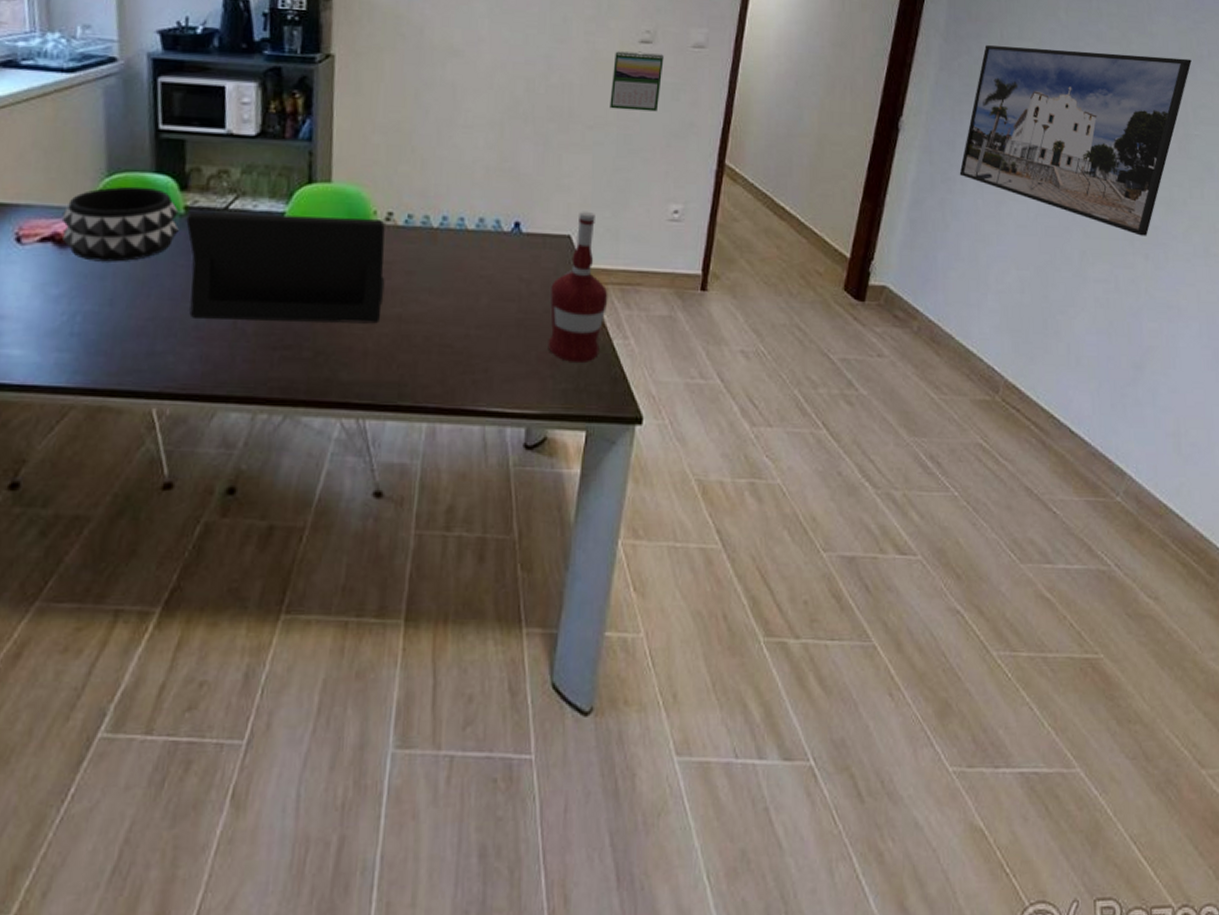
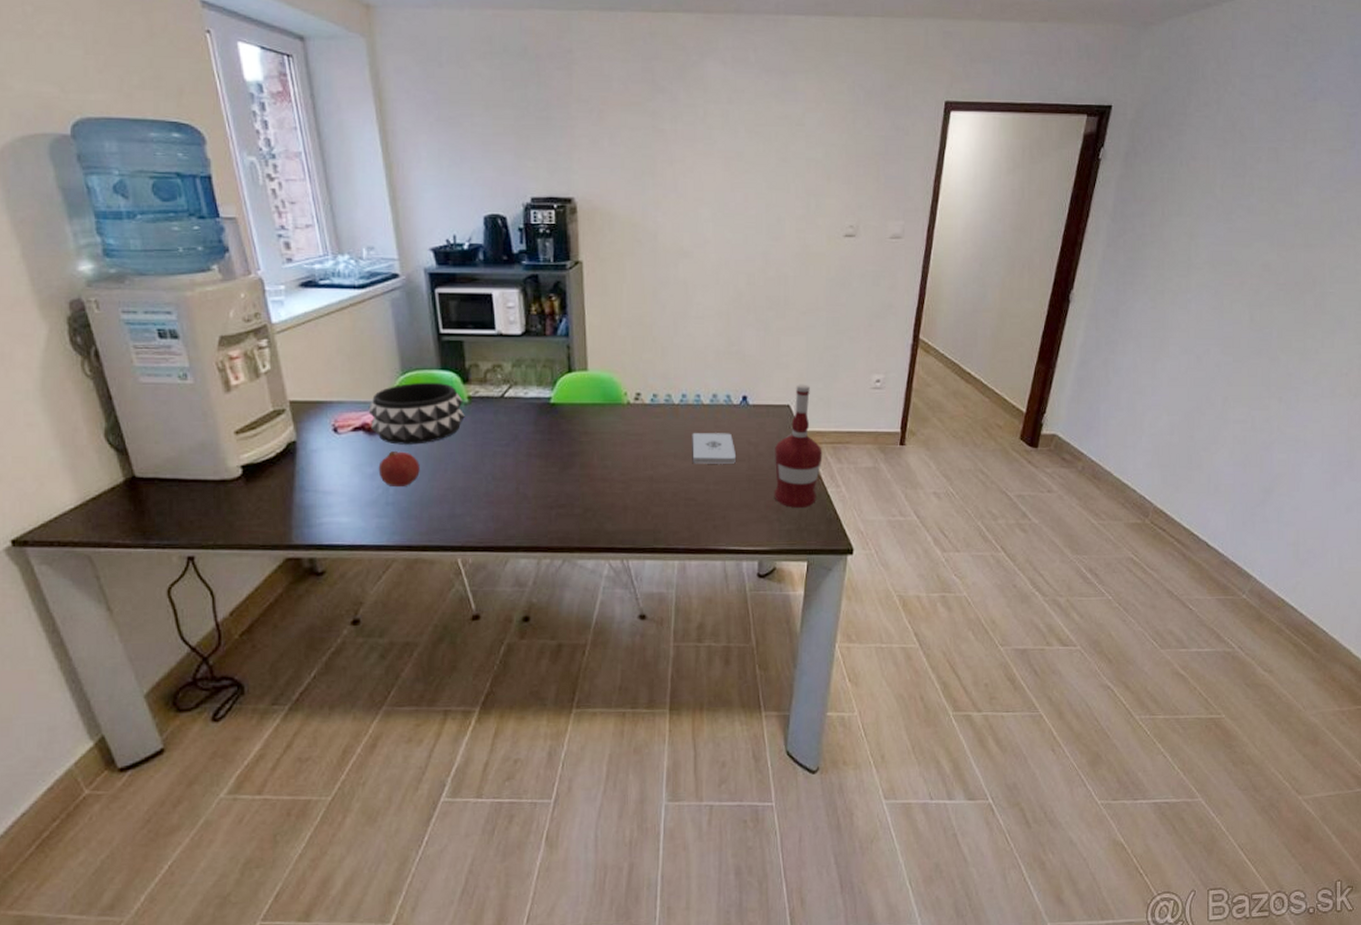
fruit: none [65,268,118,315] -> present [378,450,420,488]
laptop: present [186,211,385,324] -> none [470,400,637,486]
notepad: none [451,264,505,304] -> present [692,433,737,464]
calendar: present [610,51,664,112] -> none [820,244,865,296]
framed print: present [959,45,1192,236] -> none [1121,222,1332,382]

